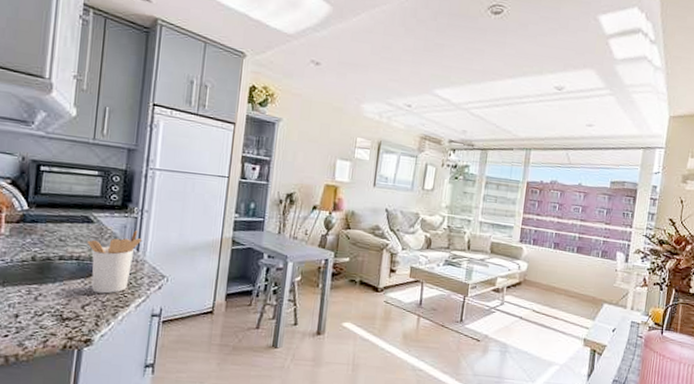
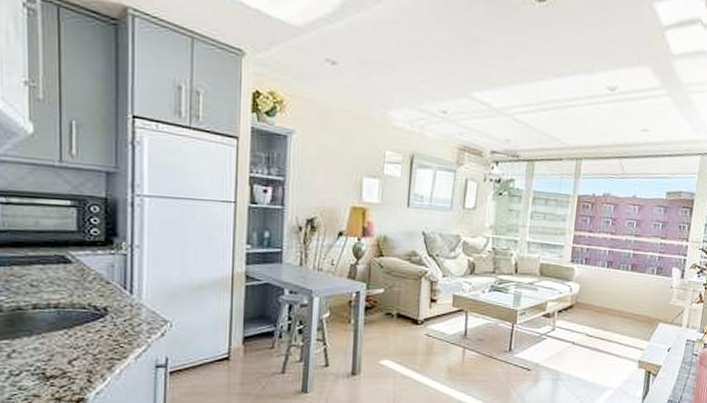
utensil holder: present [87,230,141,294] -> none [66,270,134,345]

